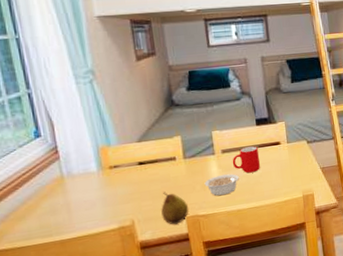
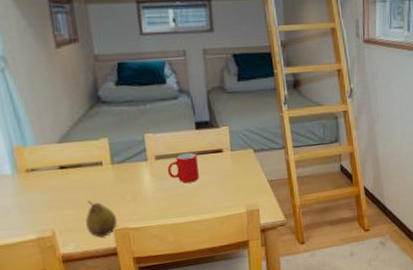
legume: present [204,173,240,196] -> none [135,183,176,208]

